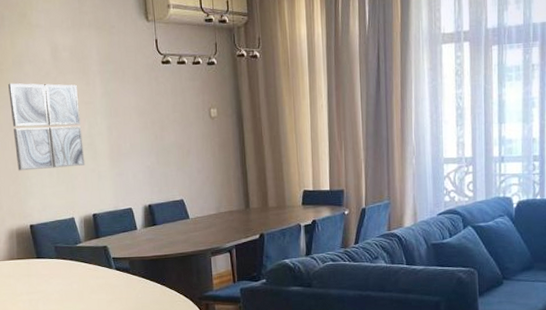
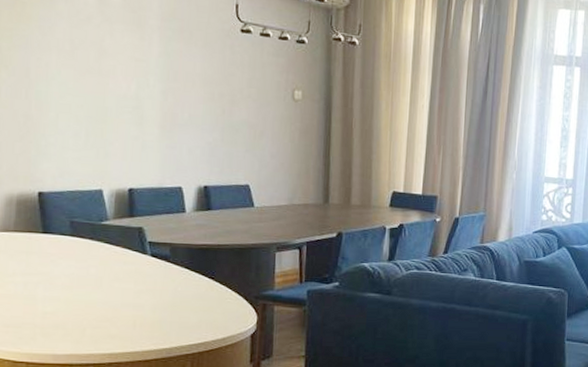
wall art: present [8,83,85,171] -> none [30,20,128,131]

